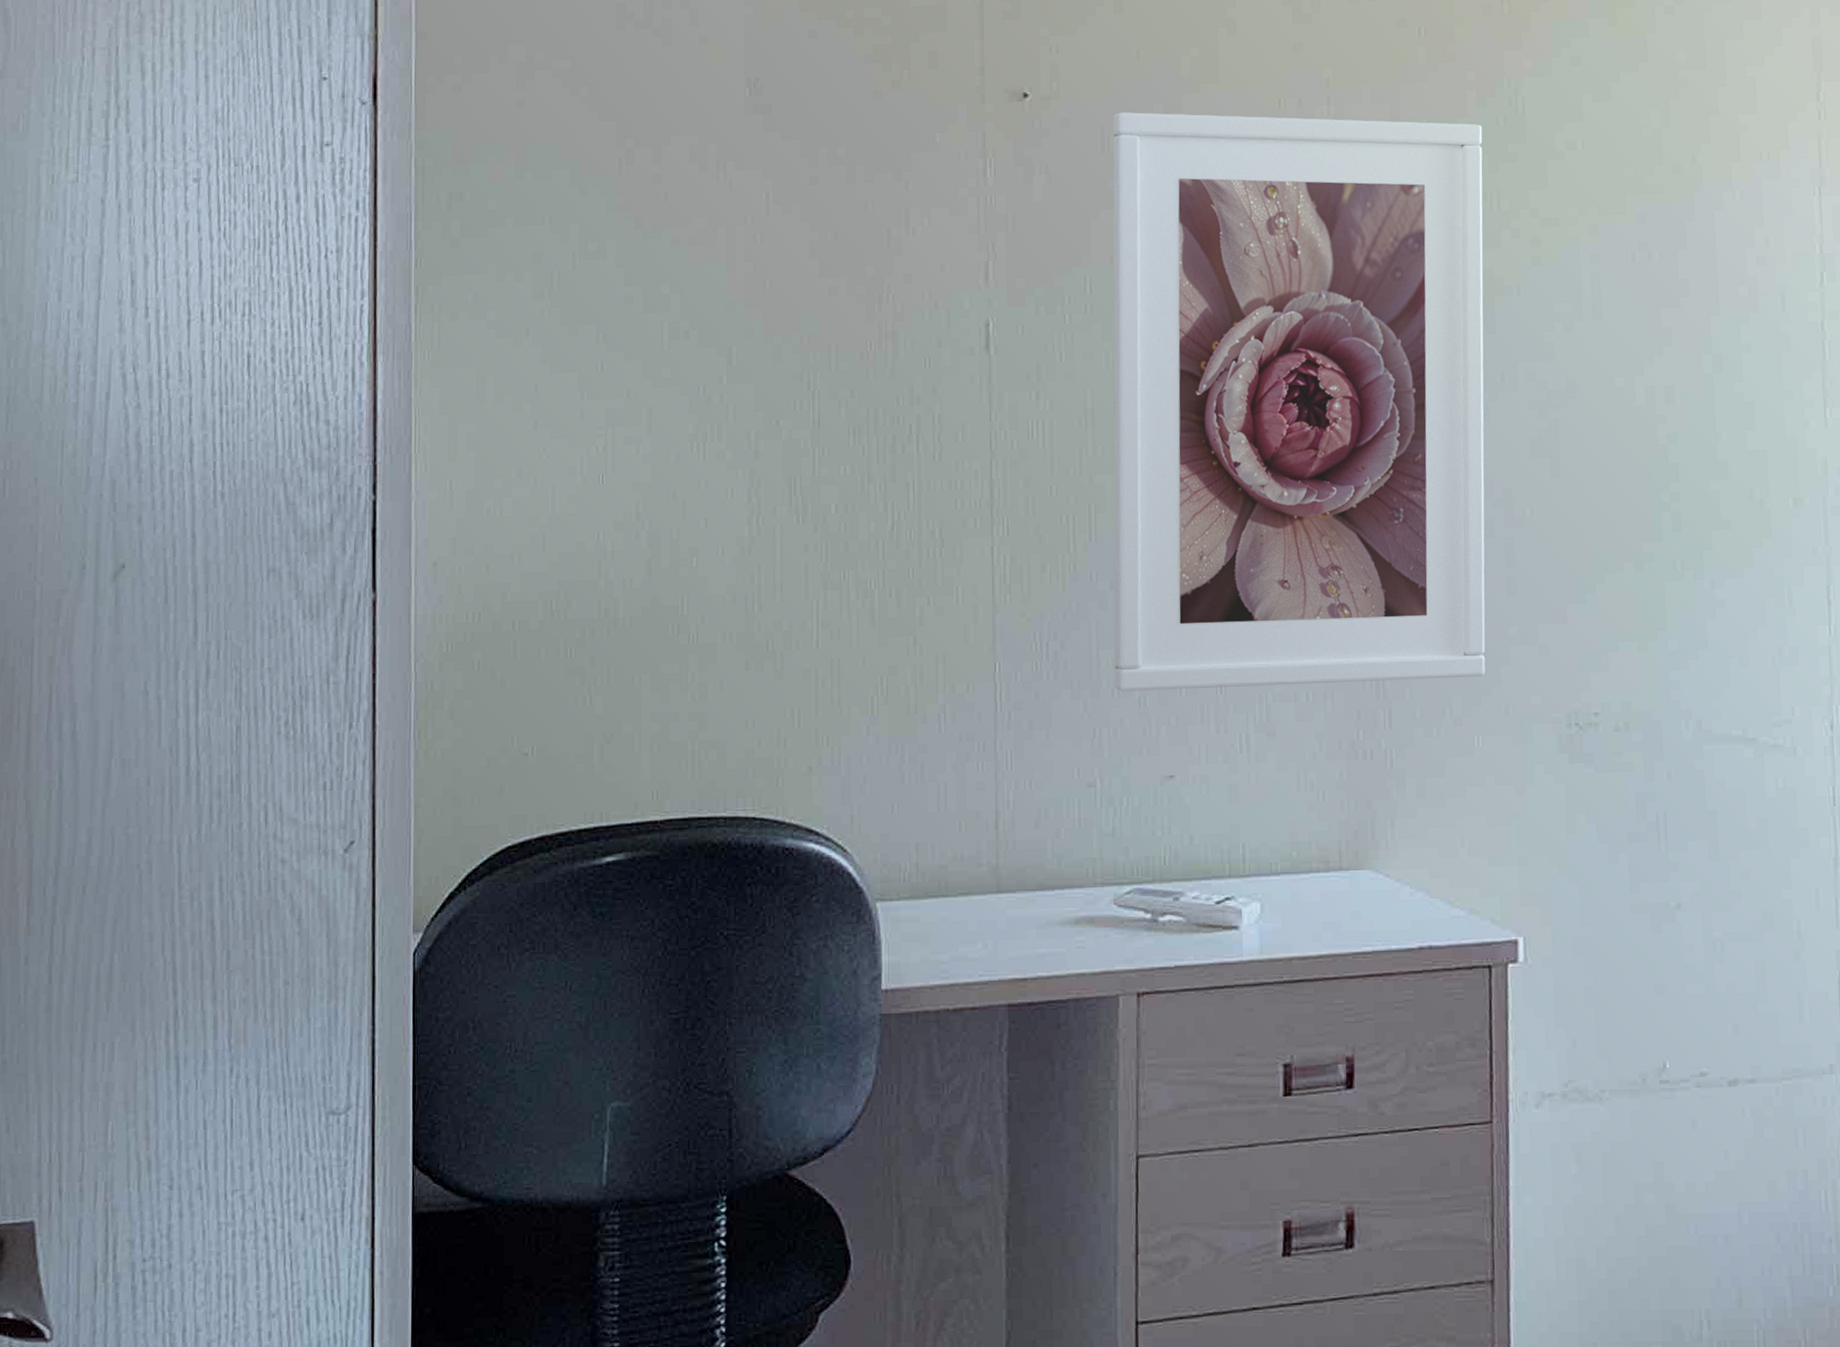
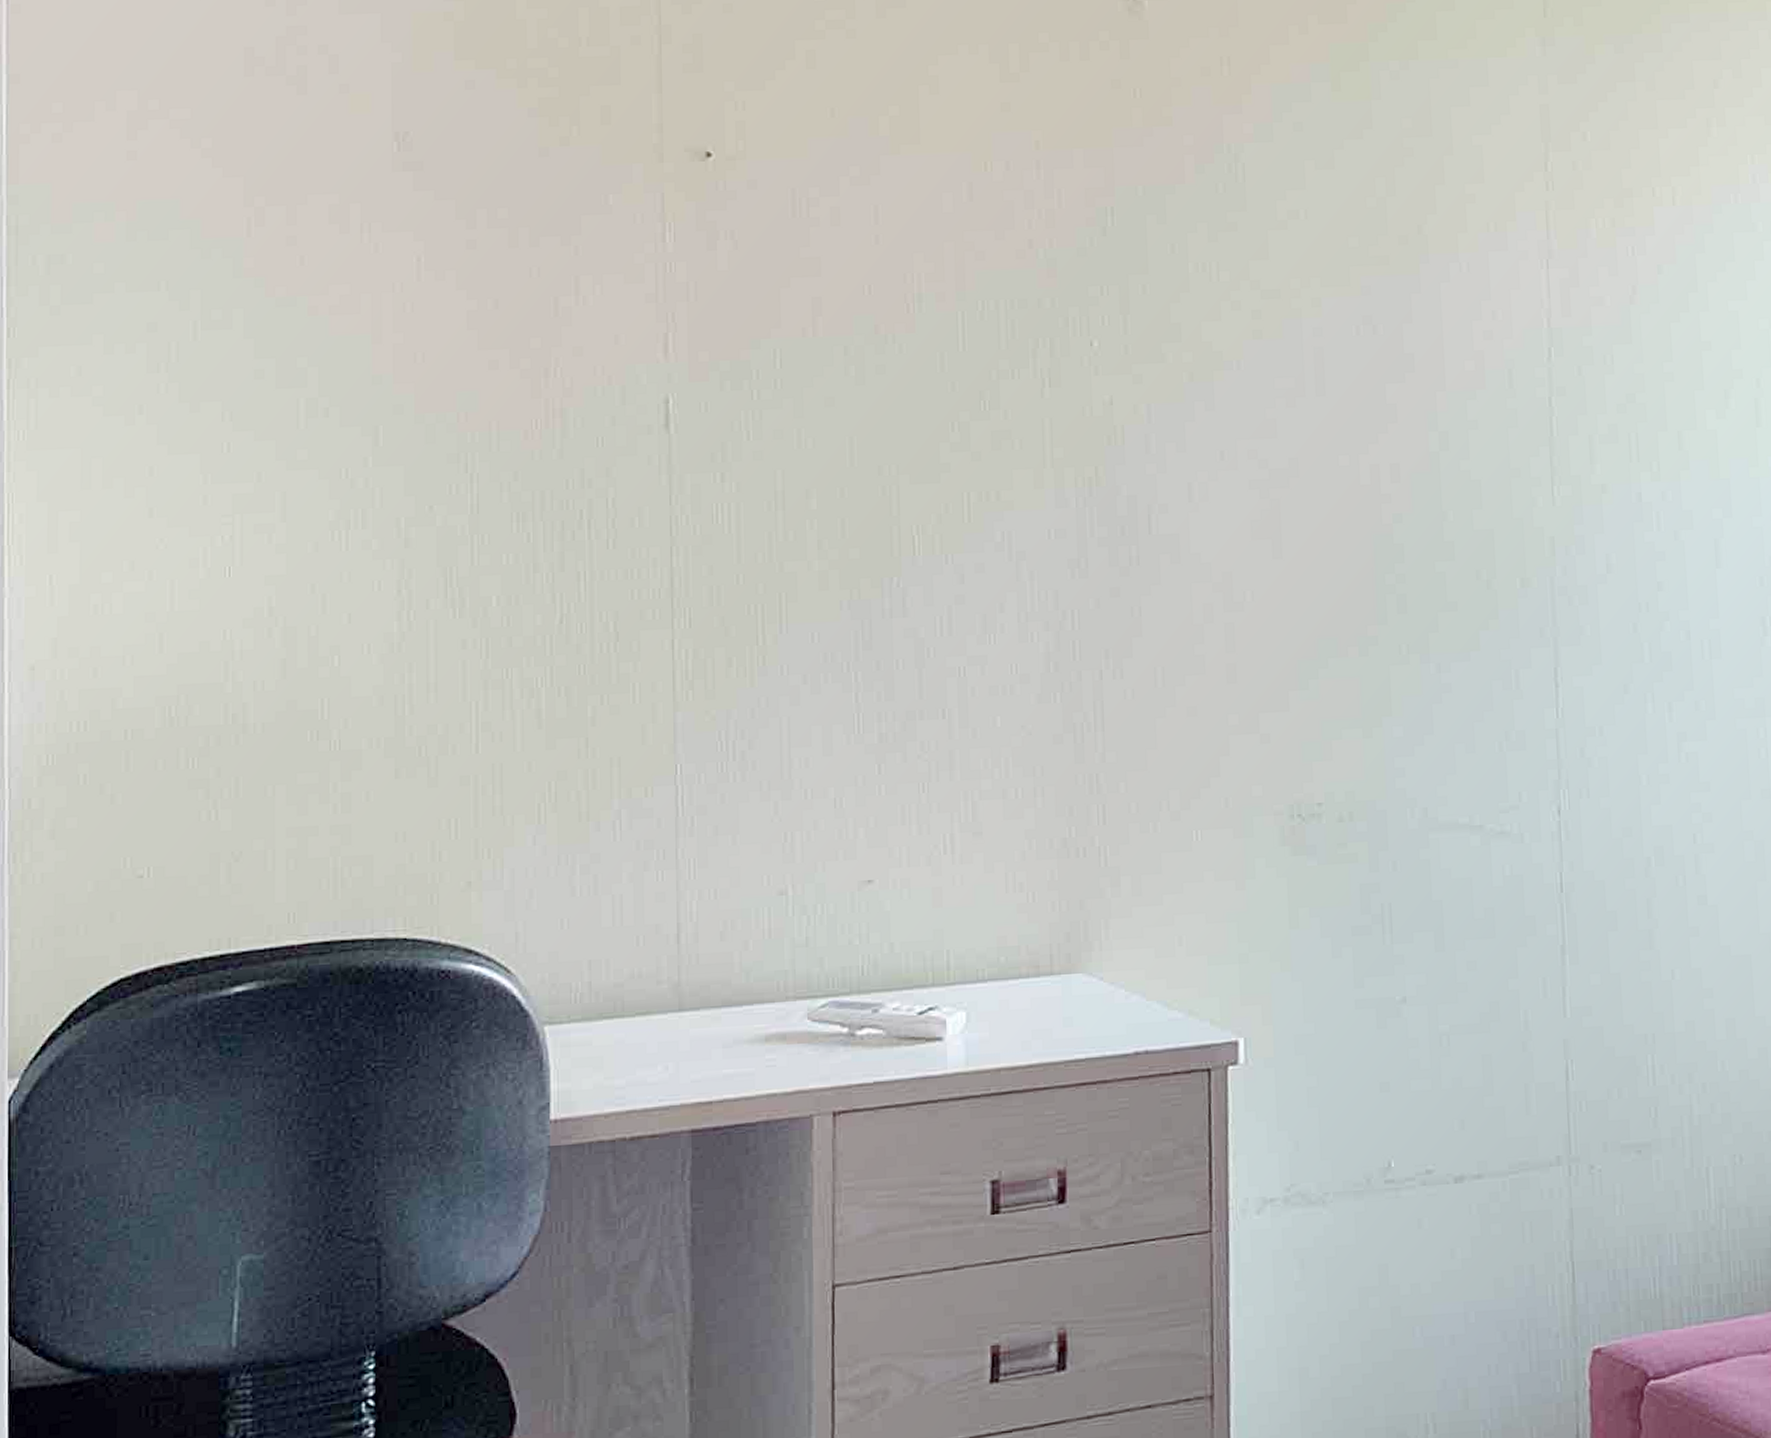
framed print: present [1113,112,1486,692] -> none [805,173,1205,792]

